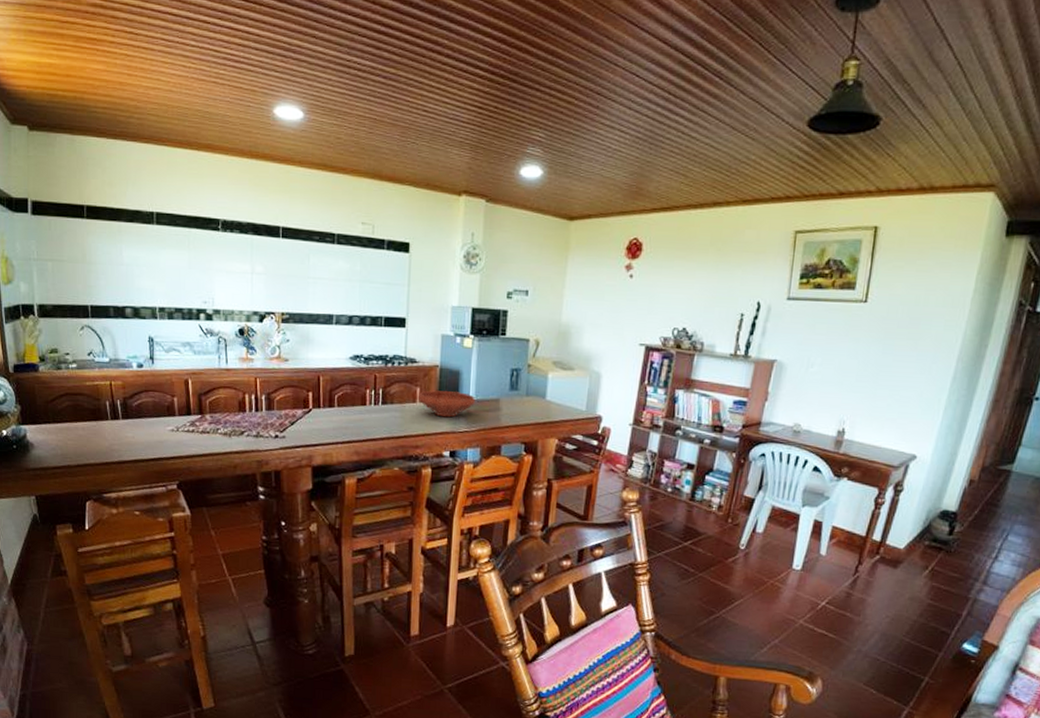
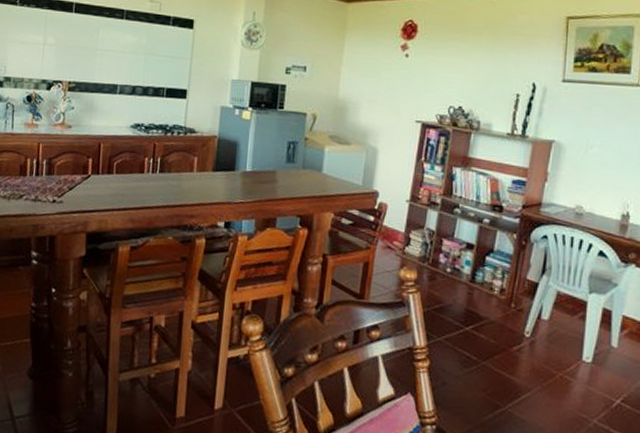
bowl: present [417,390,476,418] -> none [195,160,253,188]

